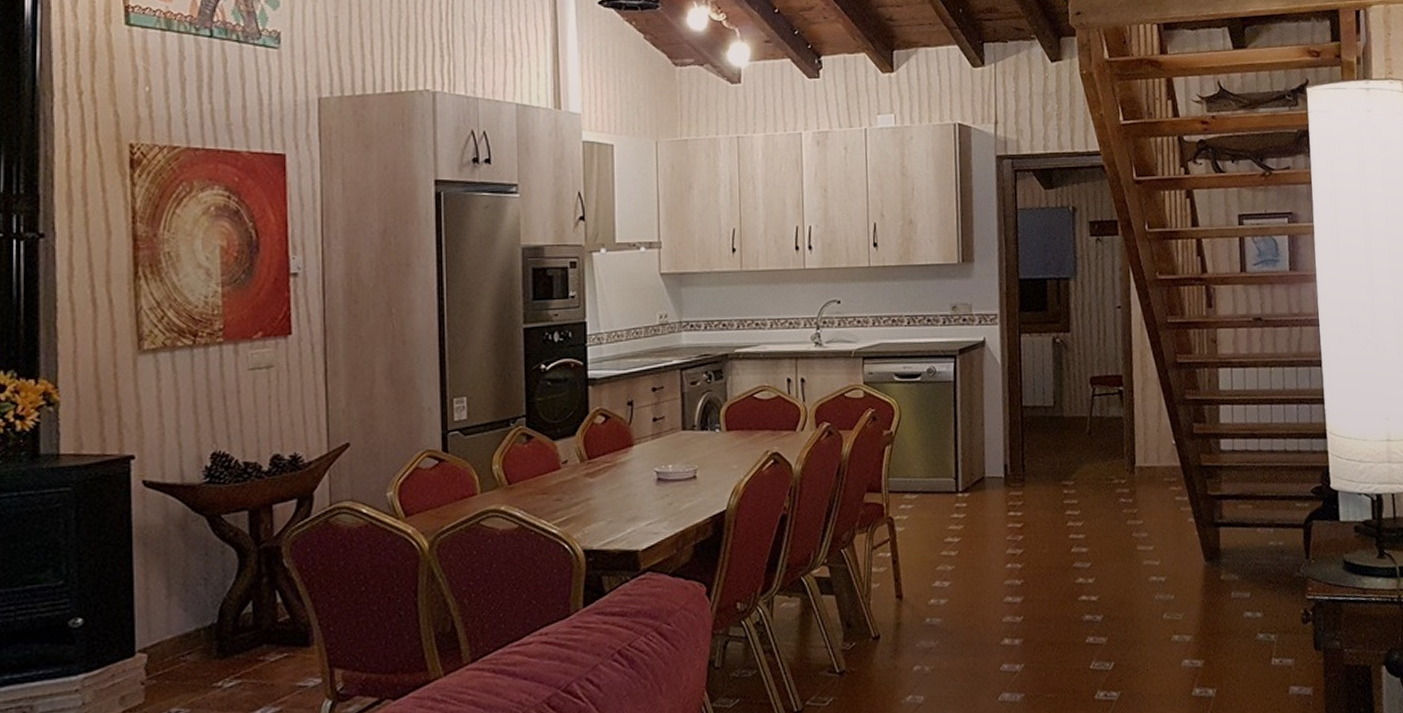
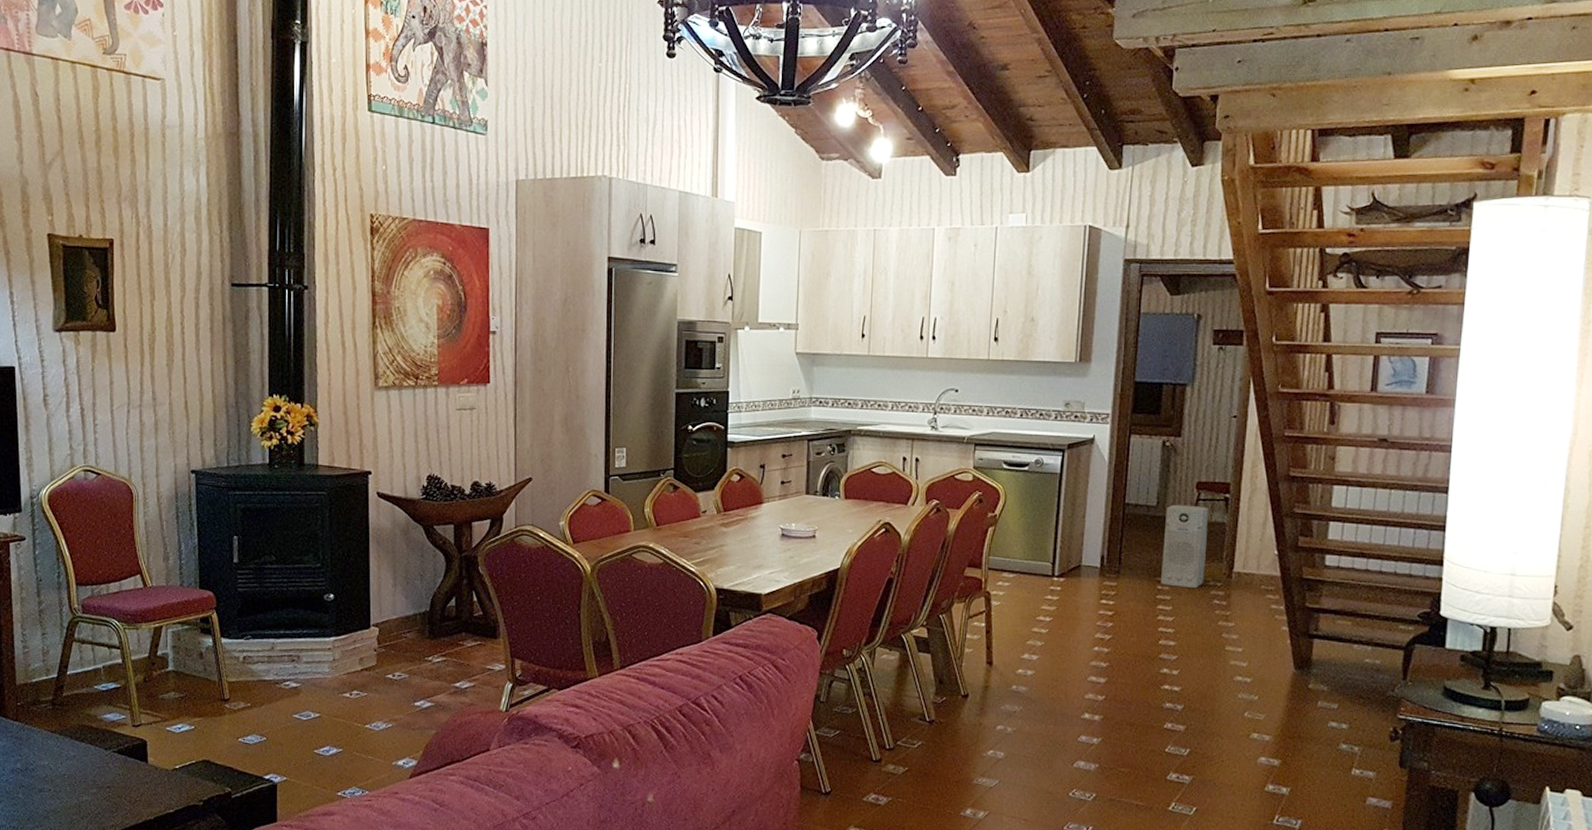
air purifier: none [1063,402,1109,489] -> present [1161,504,1208,588]

